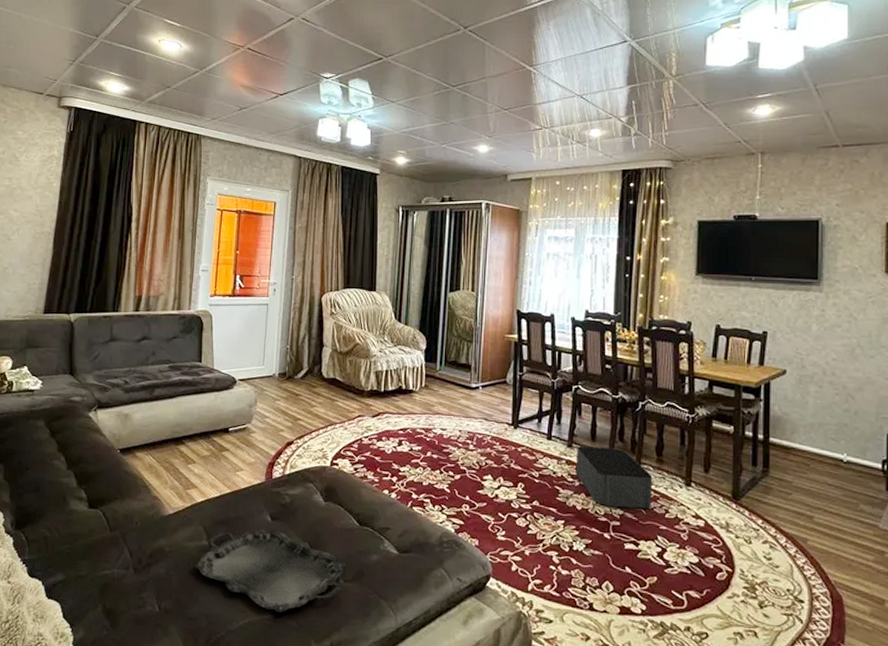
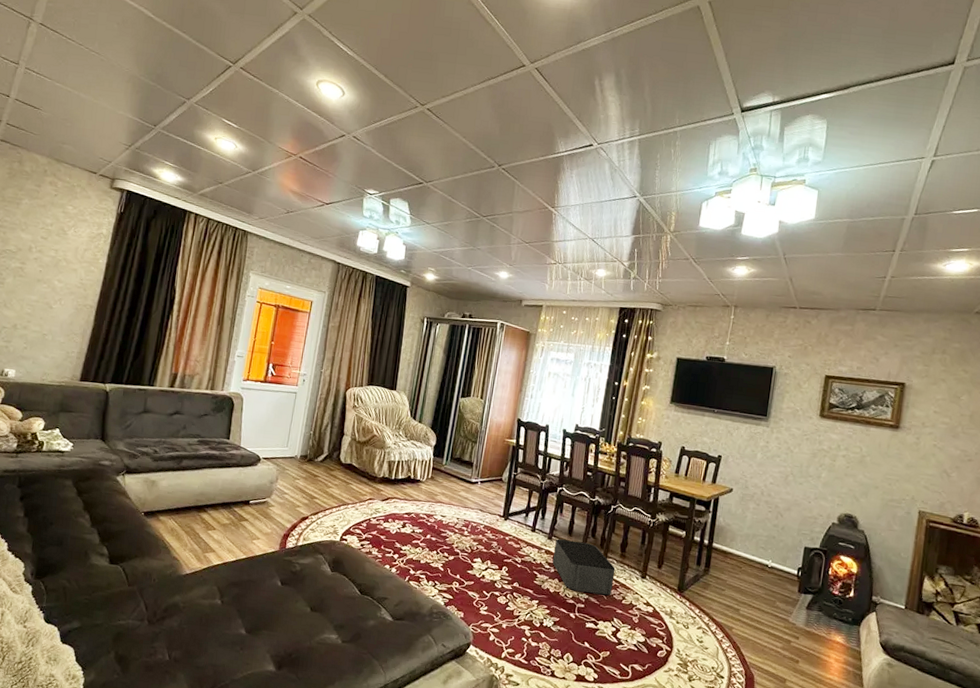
serving tray: present [194,527,347,613] -> none [205,591,346,667]

